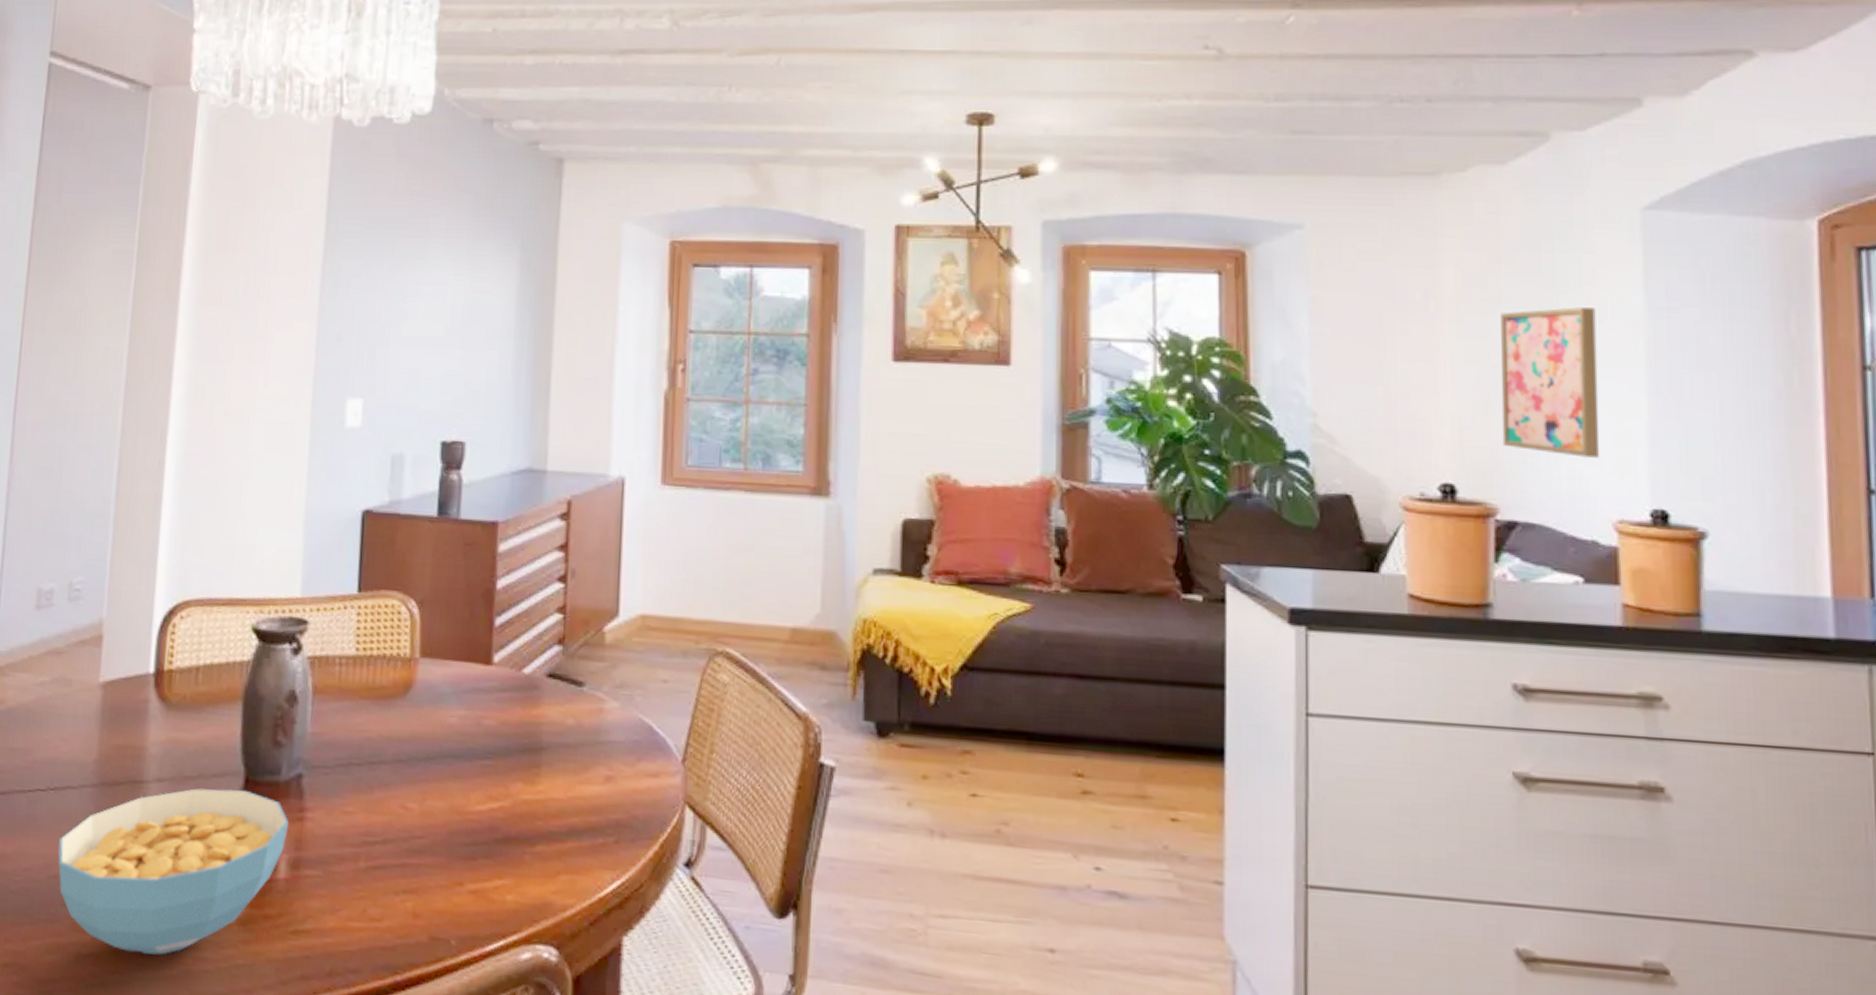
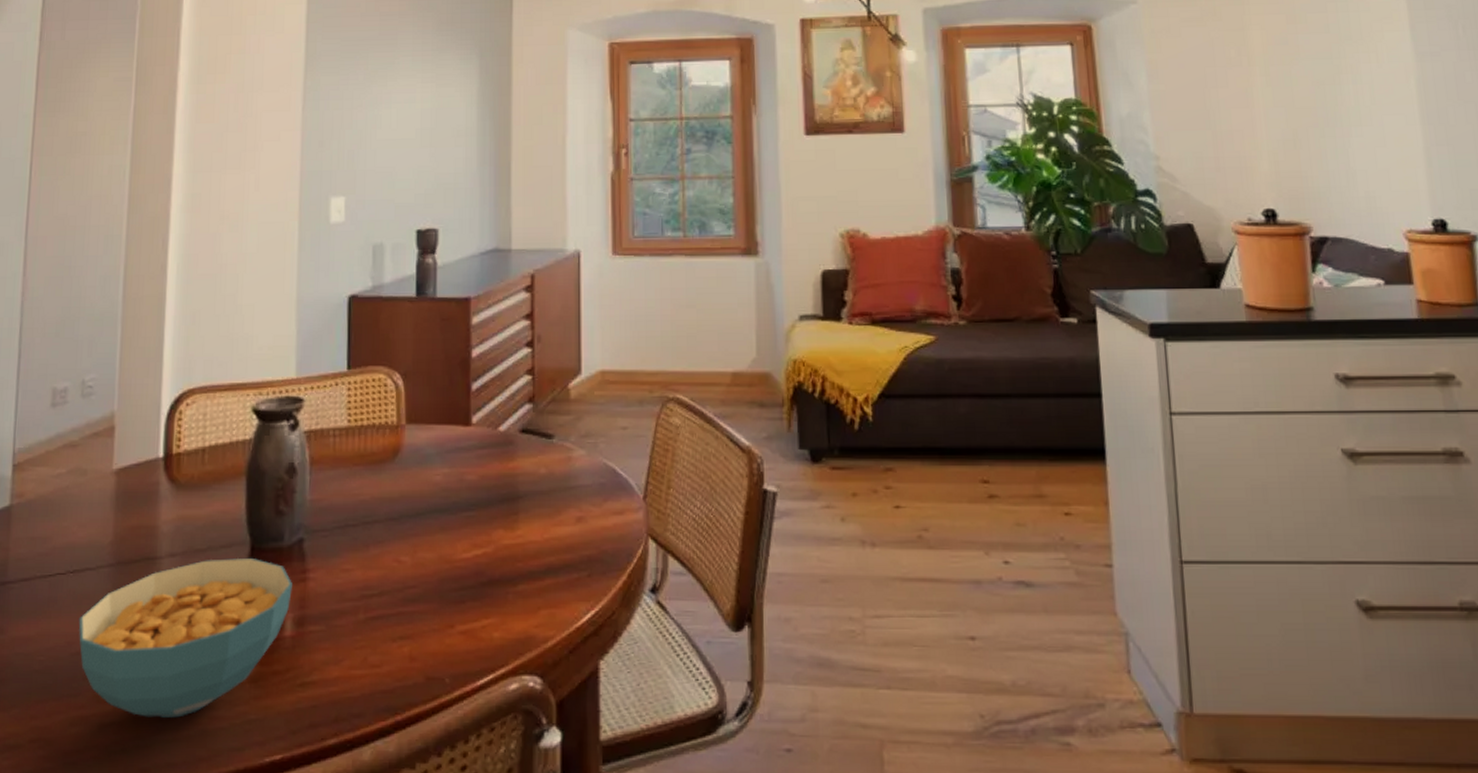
wall art: present [1501,307,1600,458] -> none [1300,56,1388,180]

